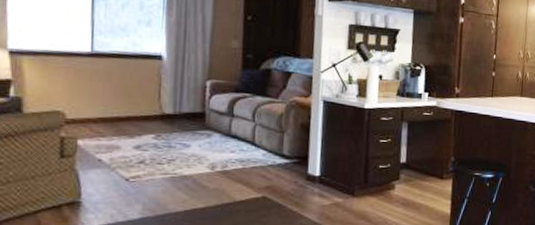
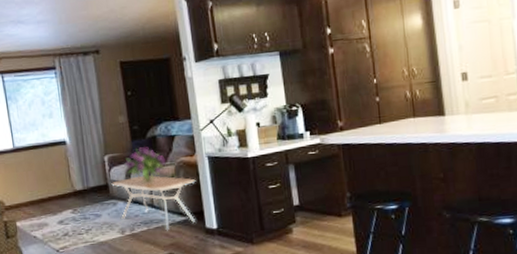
coffee table: none [209,109,306,172] -> present [111,175,196,231]
bouquet: none [229,77,277,119] -> present [125,146,166,184]

